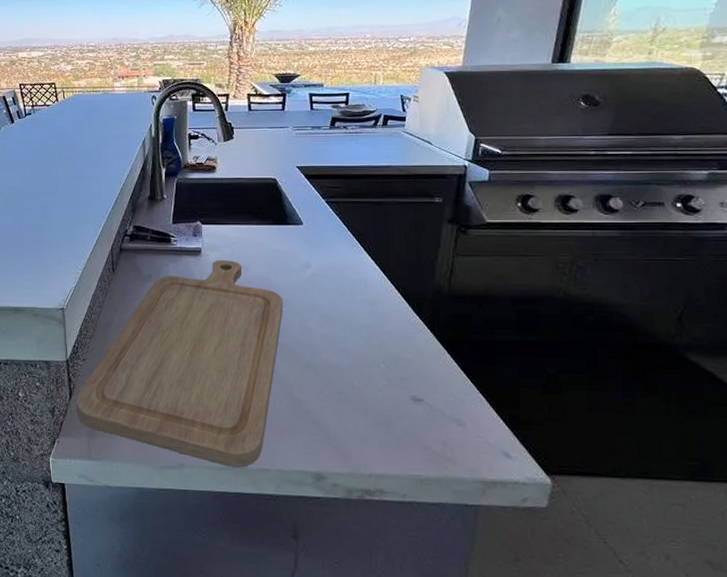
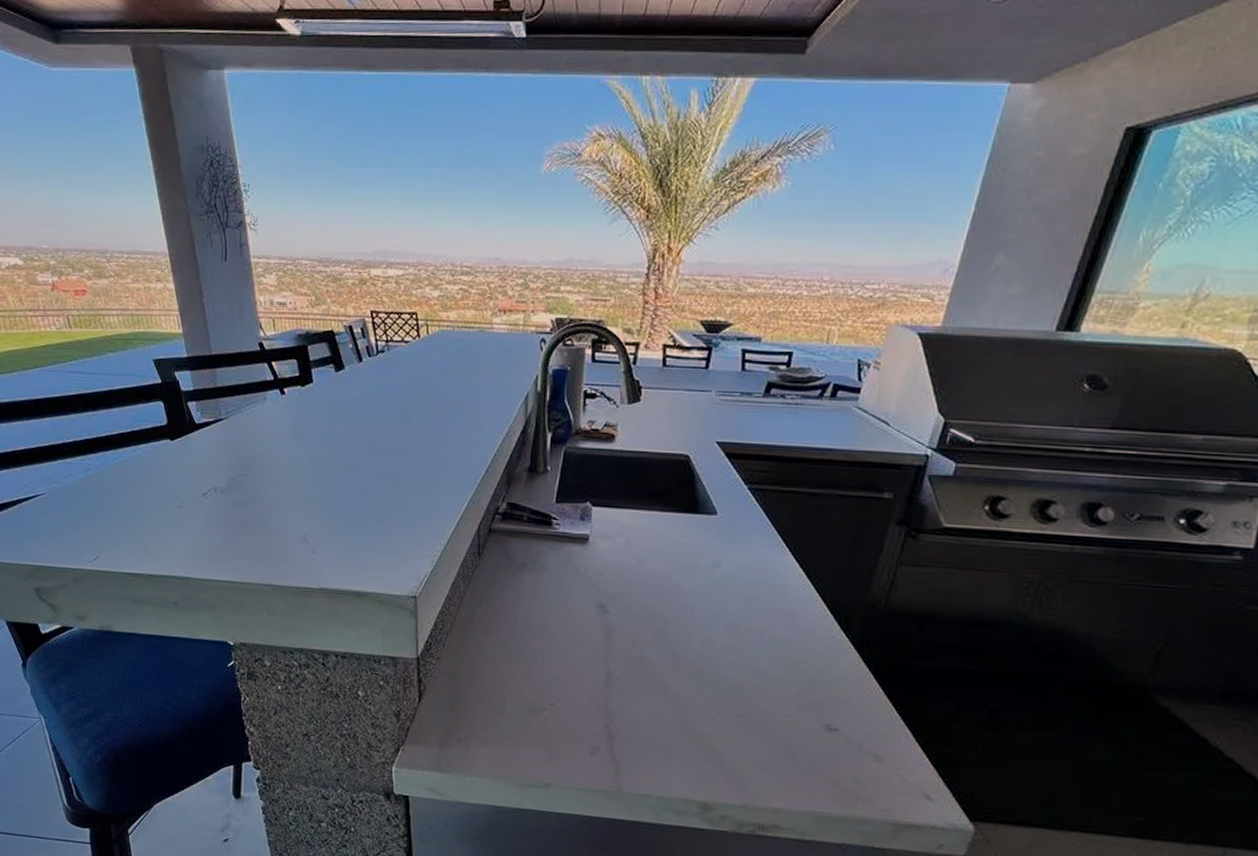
chopping board: present [76,259,284,469] -> none [426,550,685,792]

